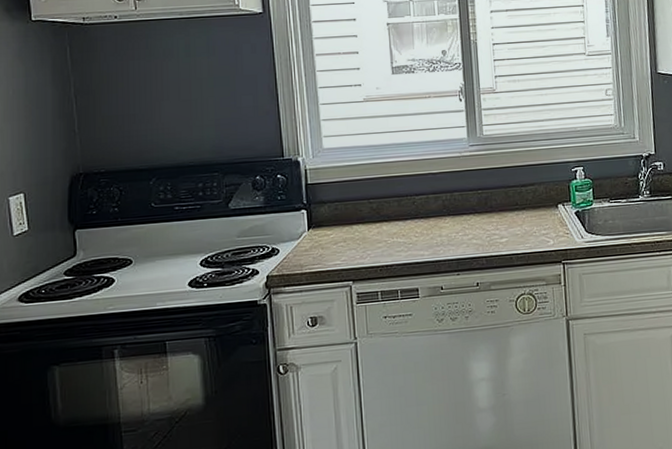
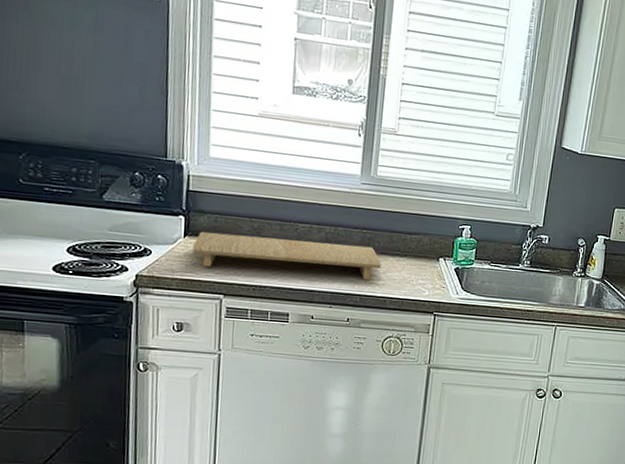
cutting board: none [317,206,502,256] -> present [193,231,382,280]

